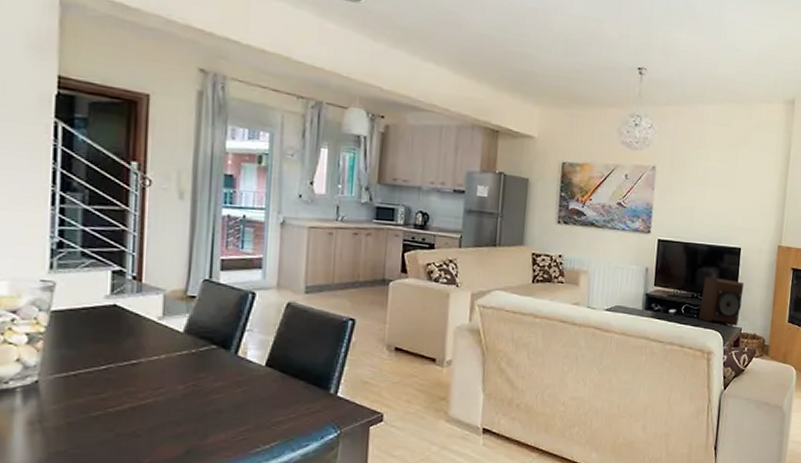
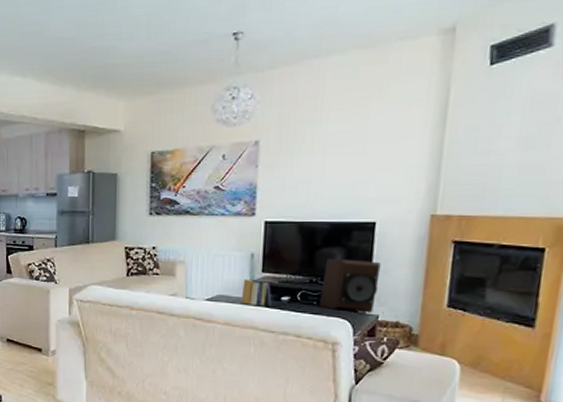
books: none [635,291,662,318] -> present [241,279,272,307]

